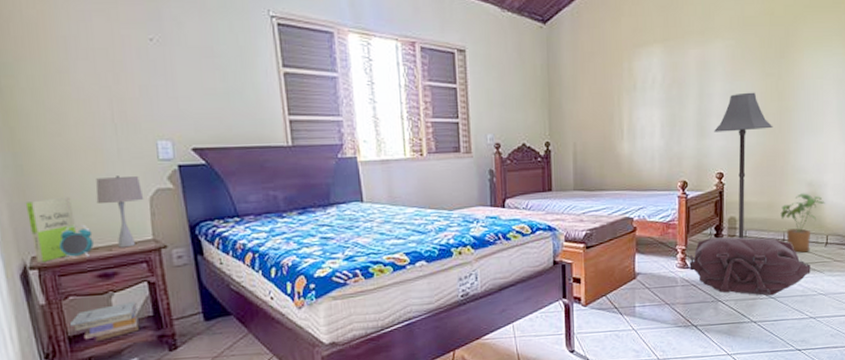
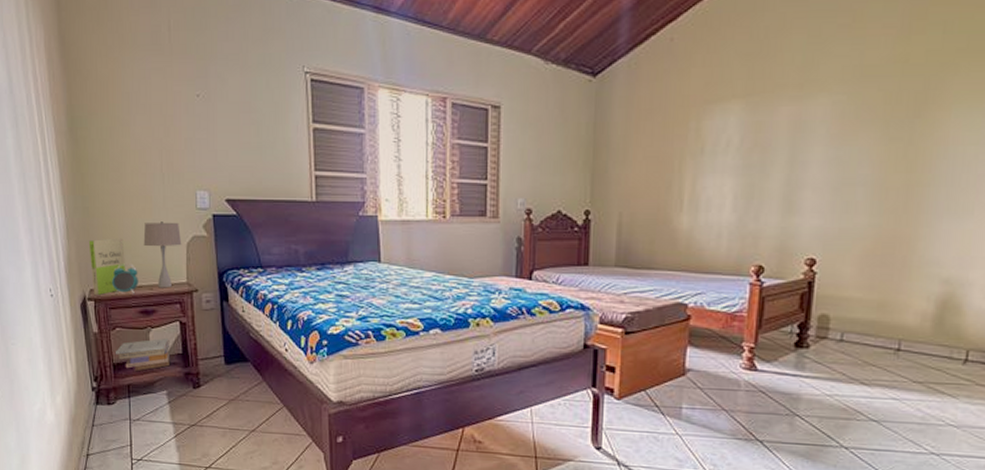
duffel bag: present [689,237,811,296] -> none [758,337,938,419]
floor lamp: present [714,92,773,239] -> none [807,160,895,342]
house plant: present [780,193,825,253] -> none [896,292,968,369]

